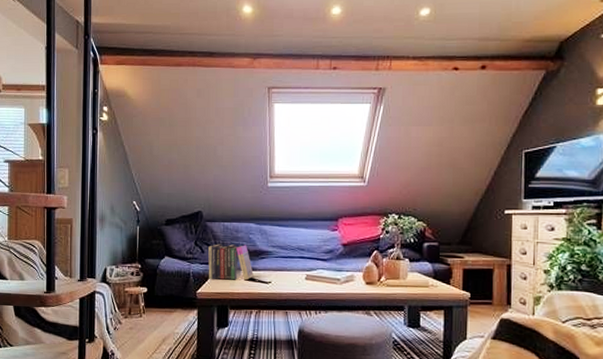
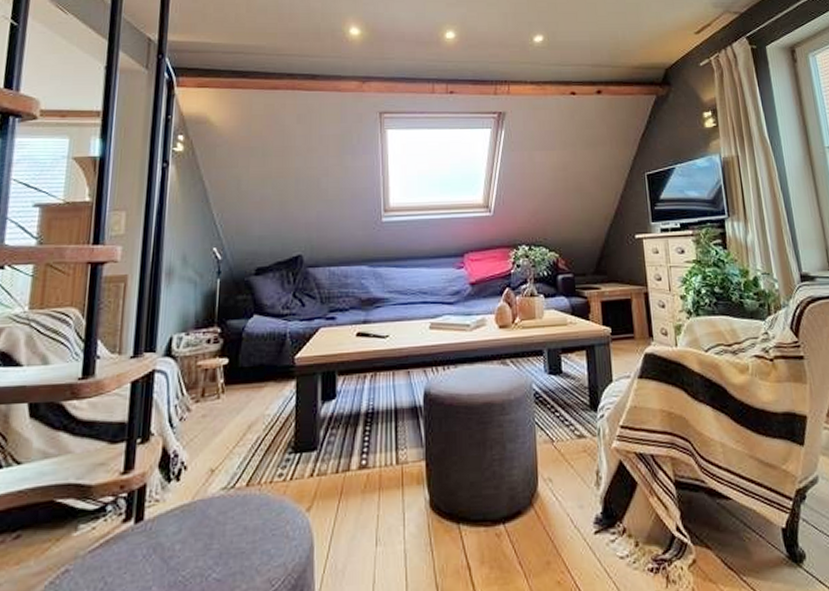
books: present [208,244,254,281] -> none [310,292,367,339]

